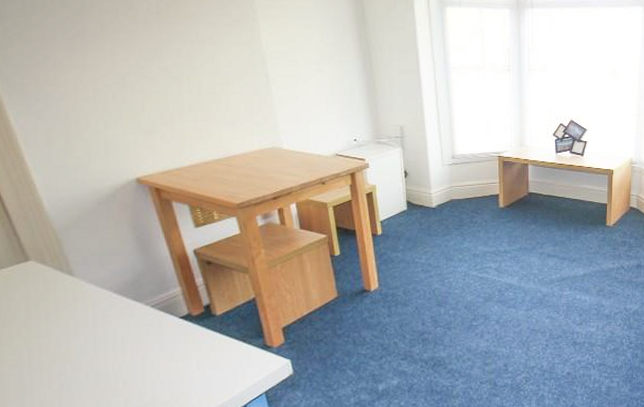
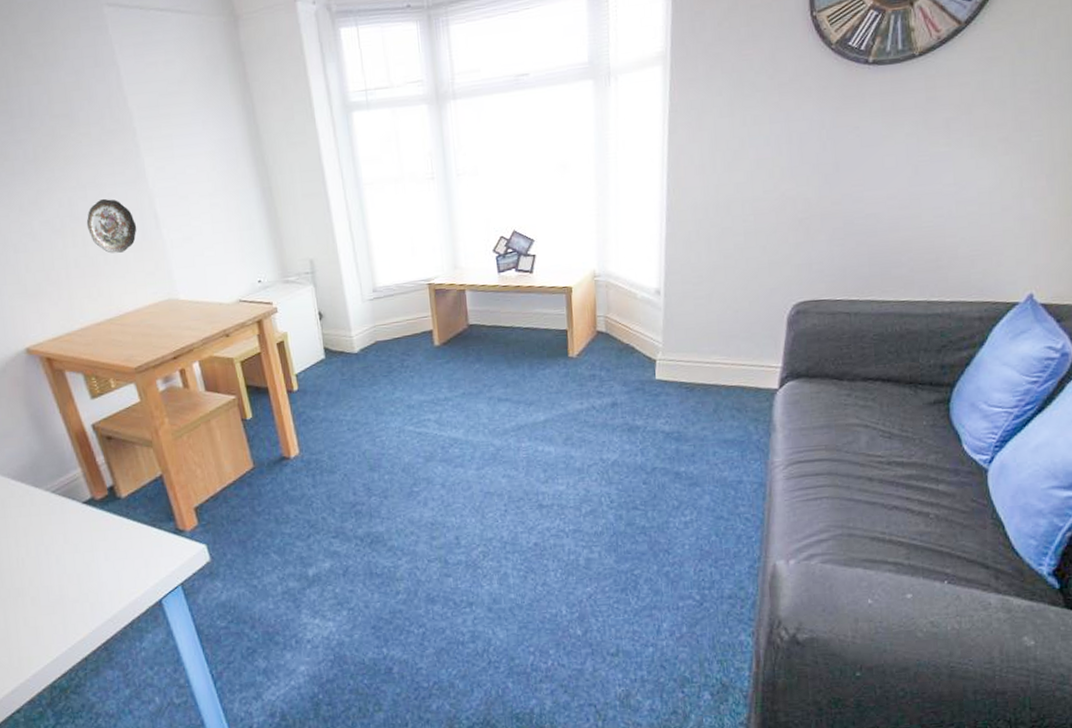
decorative plate: none [202,54,249,103] -> present [86,198,137,254]

